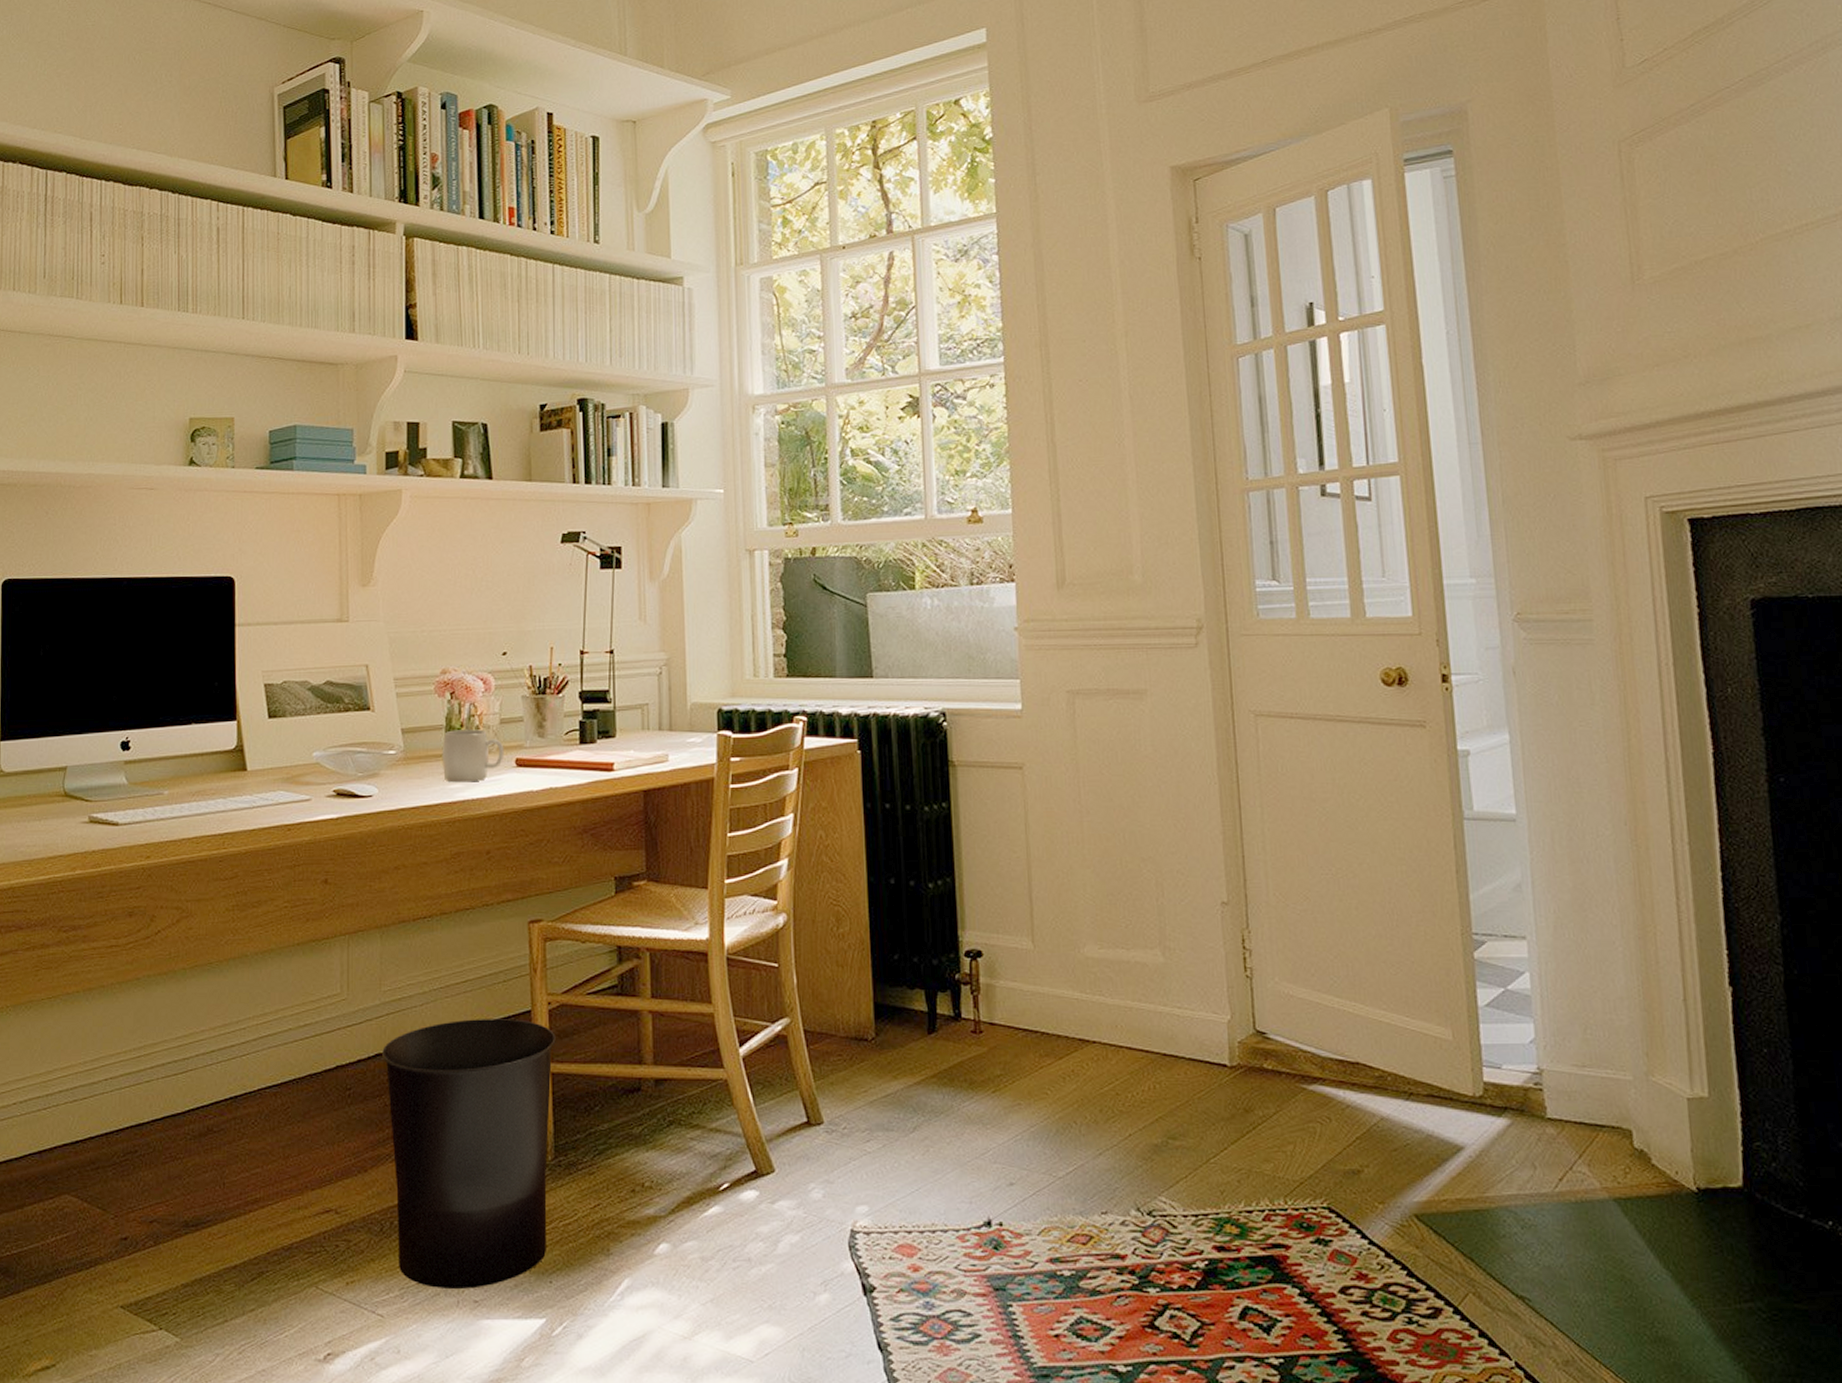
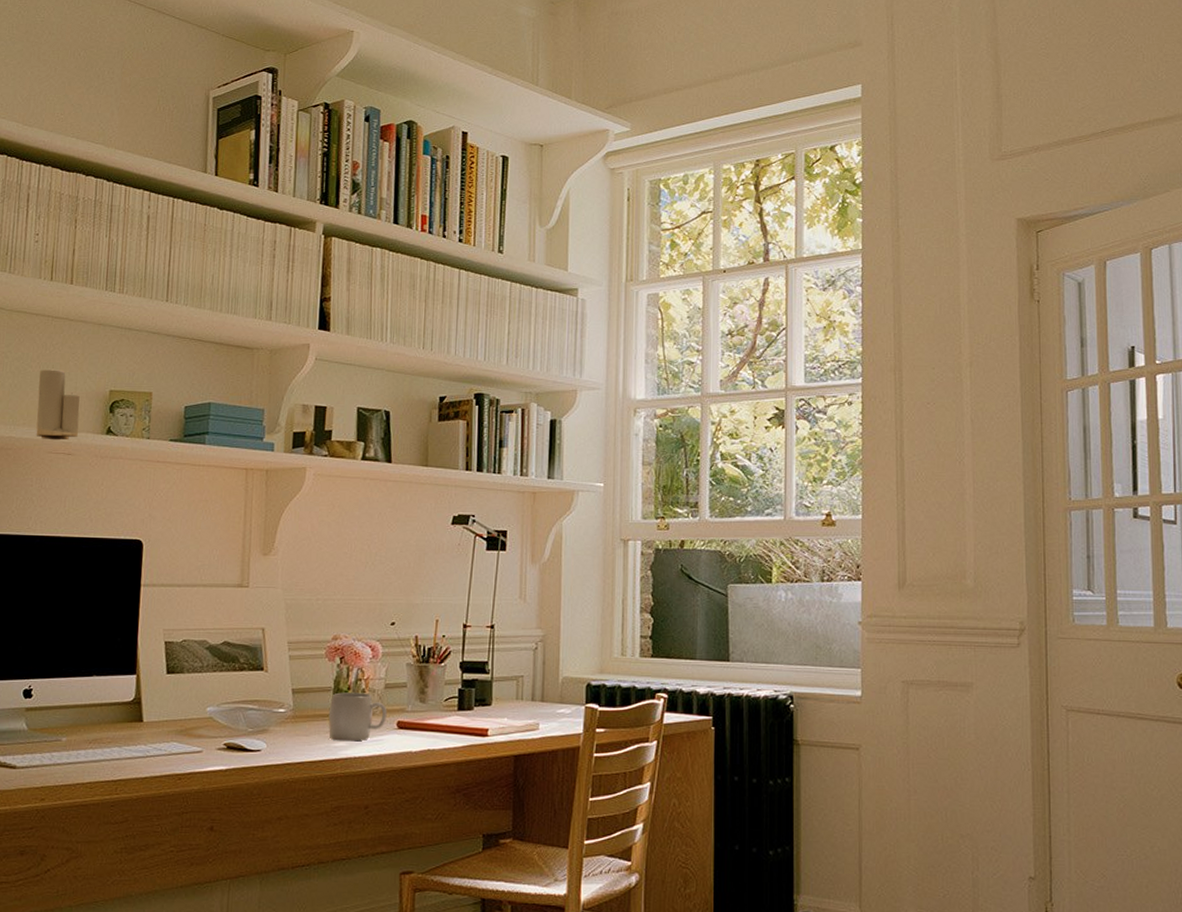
candle: none [114,394,160,475] -> present [36,365,80,441]

